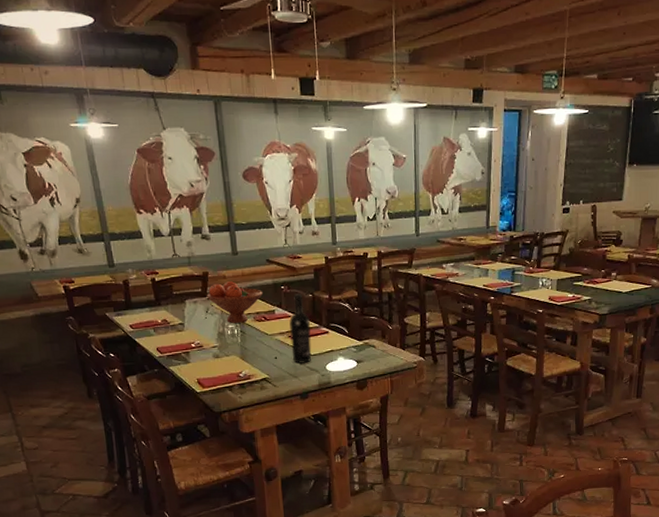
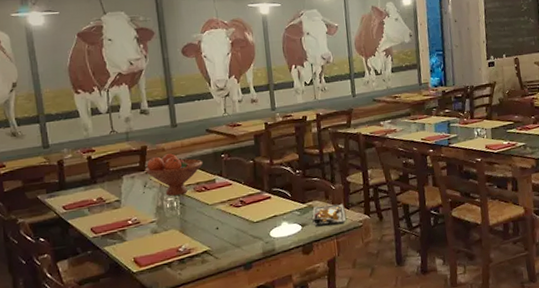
wine bottle: present [289,293,312,364] -> none [230,160,255,233]
plate: none [362,343,402,365] -> present [306,204,347,227]

